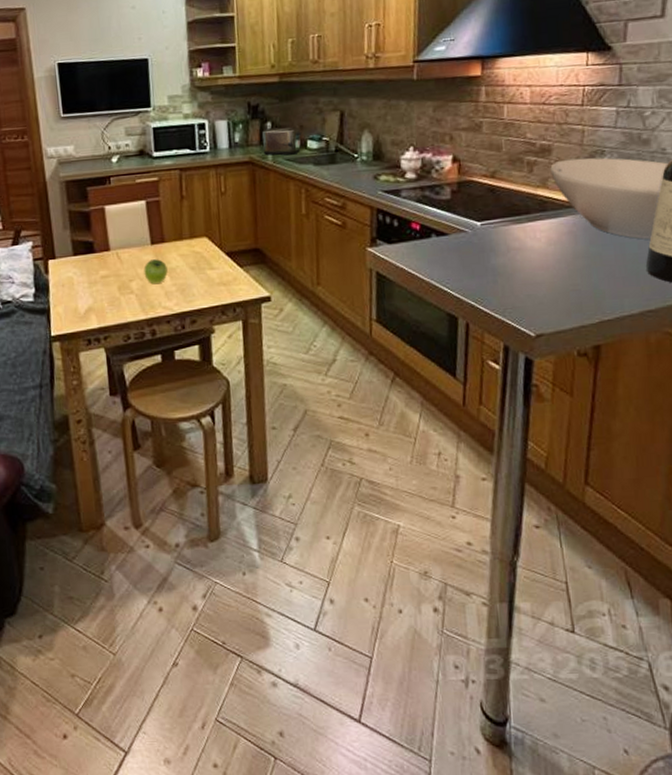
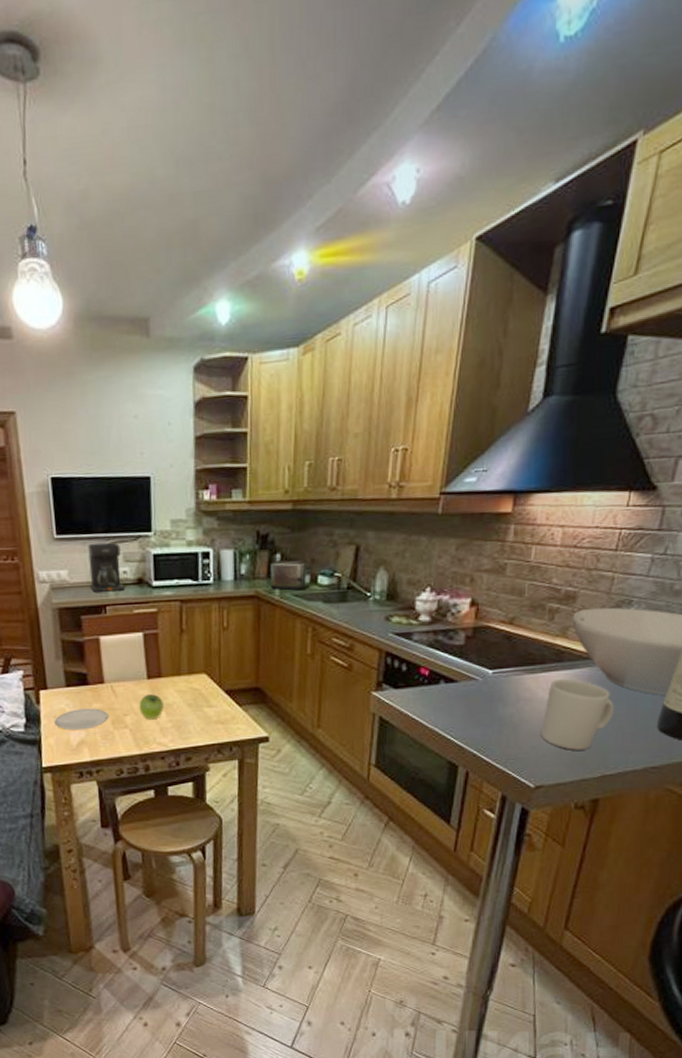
plate: none [62,275,115,299] -> present [54,708,109,732]
coffee maker: none [92,119,127,166] -> present [88,543,125,594]
mug: none [534,227,603,297] -> present [541,679,614,750]

